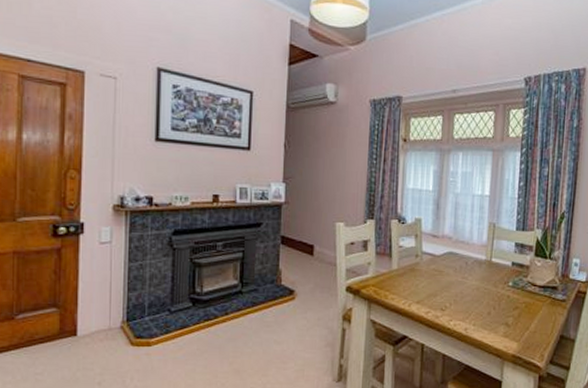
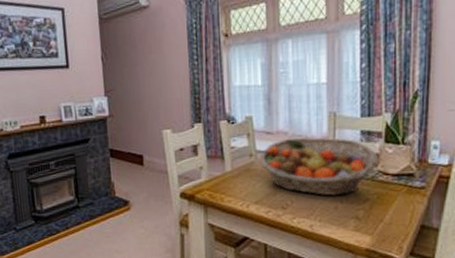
fruit basket: none [424,243,529,302] -> present [259,137,379,196]

